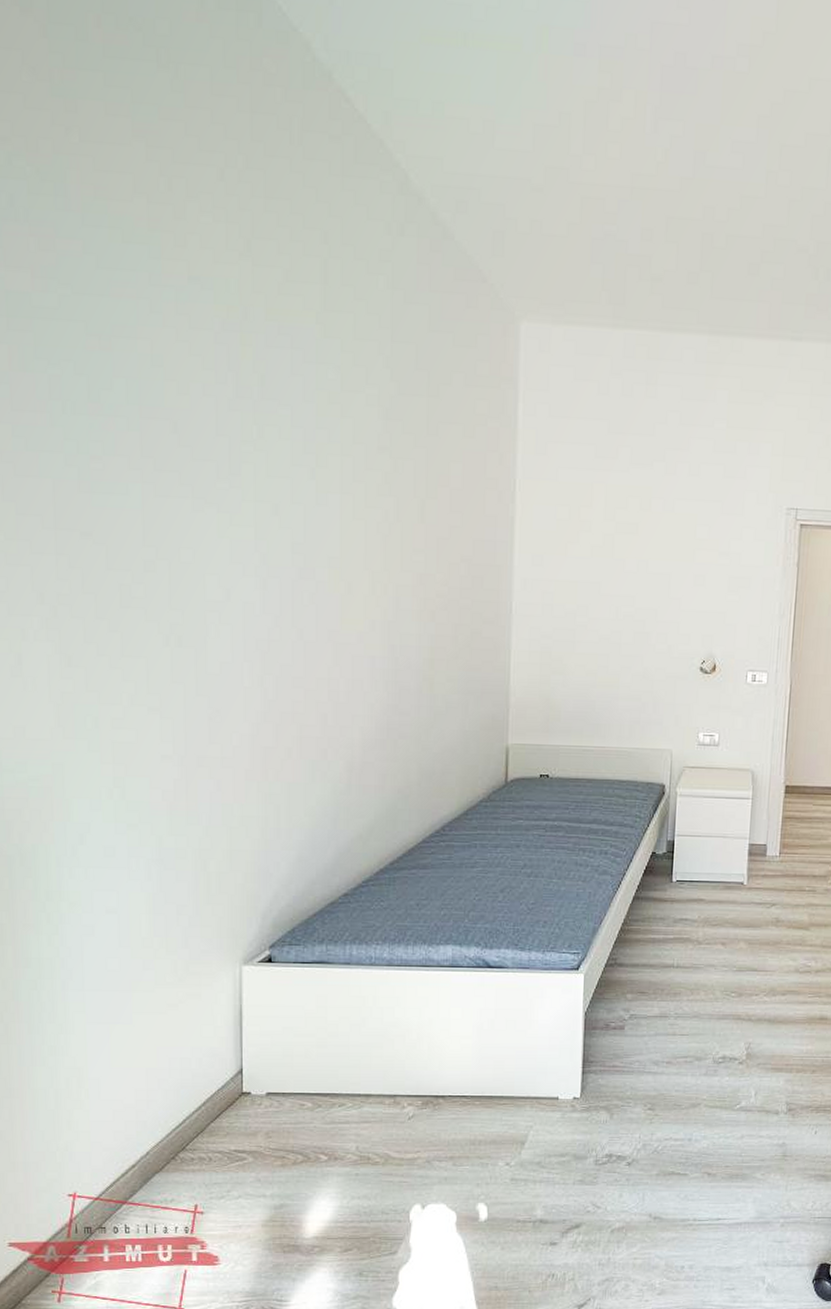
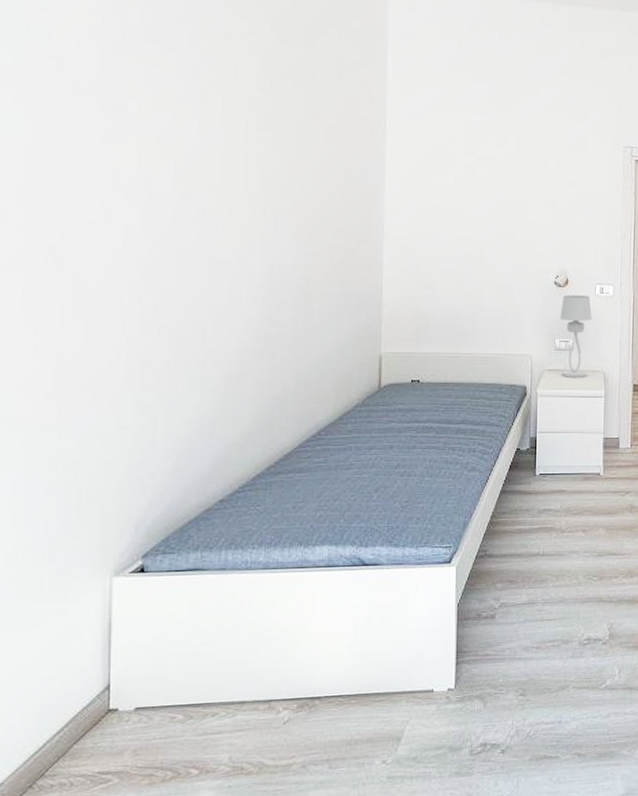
table lamp: none [705,683,742,776] -> present [560,295,592,378]

